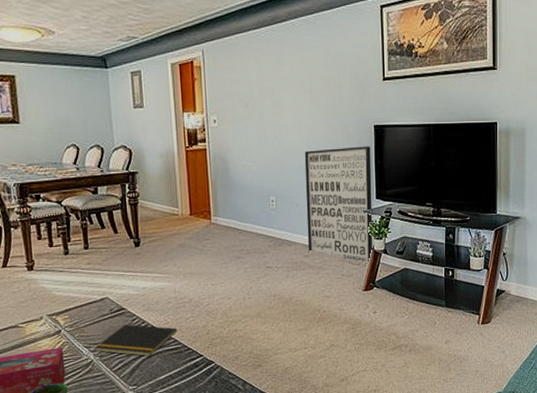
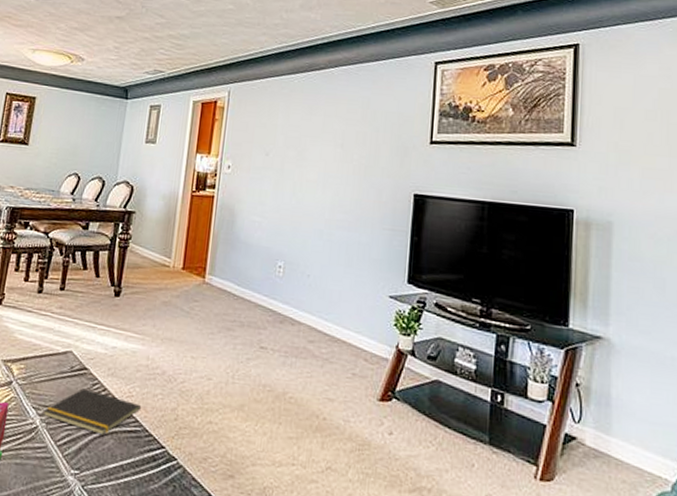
wall art: present [304,146,373,266] -> none [314,213,407,368]

